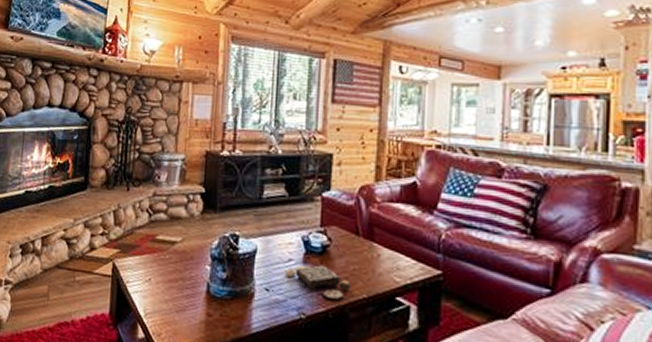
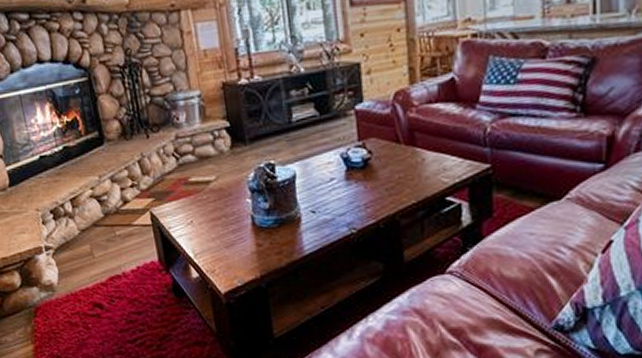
board game: present [284,265,351,301] -> none [328,179,398,211]

